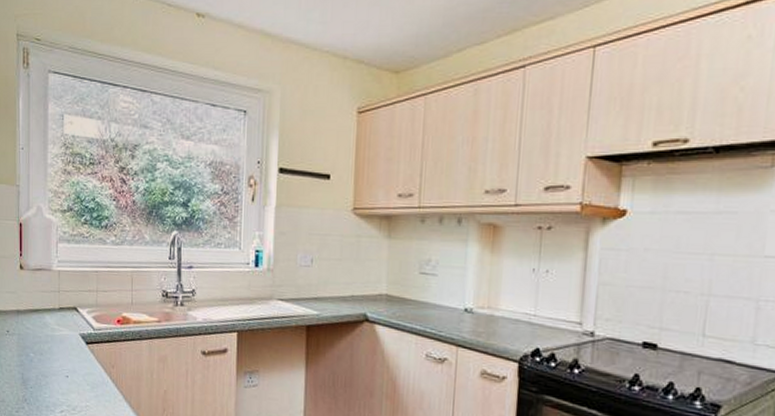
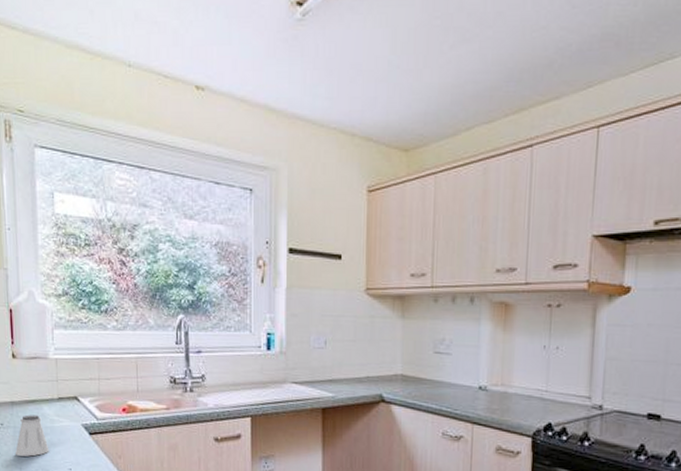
saltshaker: none [19,323,49,363] -> present [16,415,49,457]

